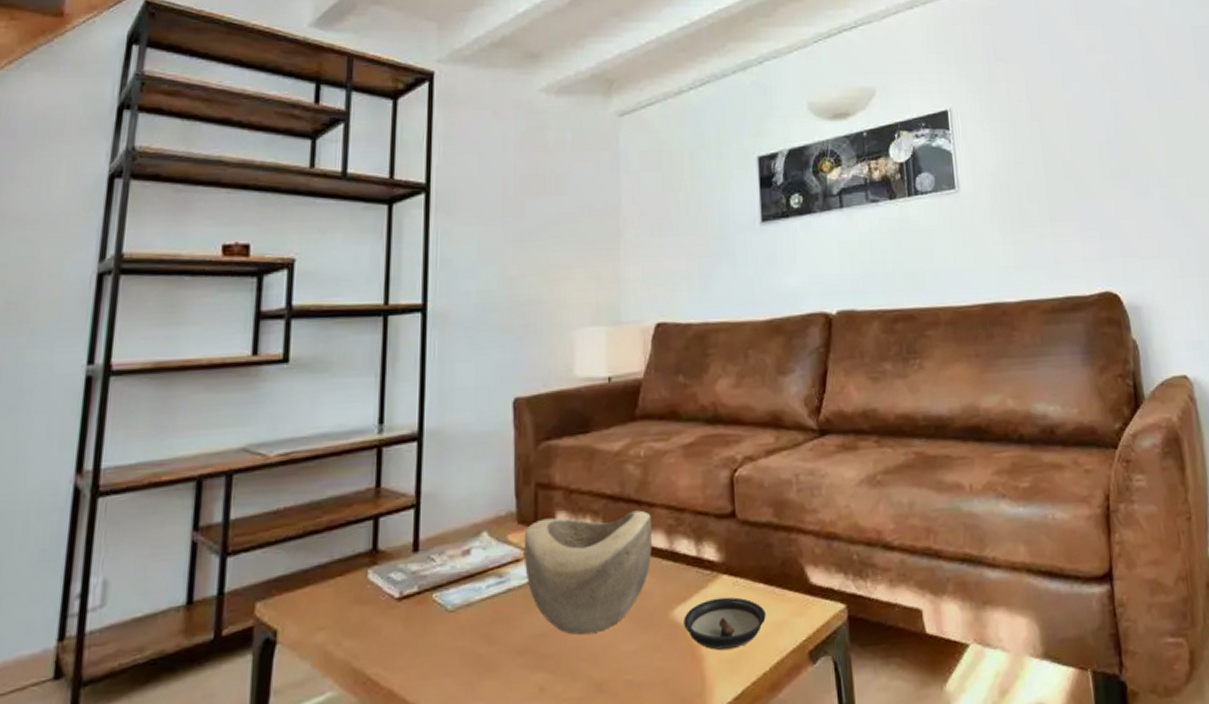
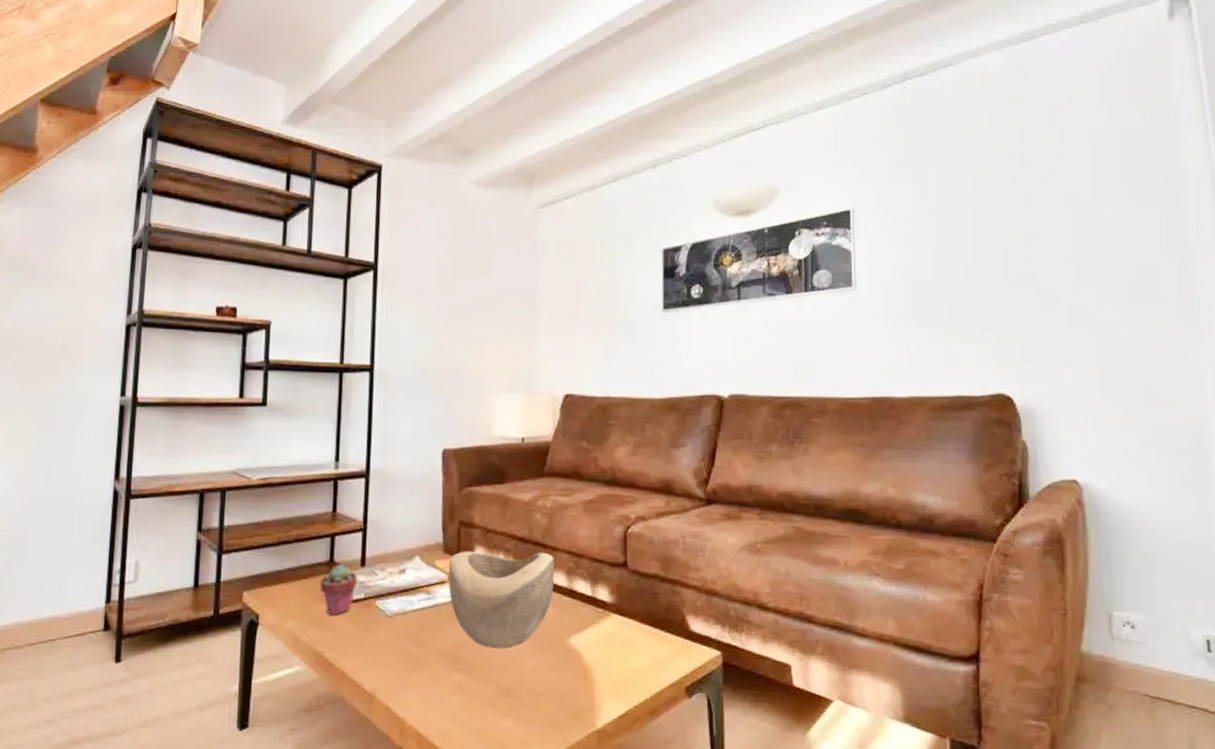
potted succulent: none [359,552,409,619] -> present [319,564,358,615]
saucer: present [684,597,766,651] -> none [578,632,649,677]

